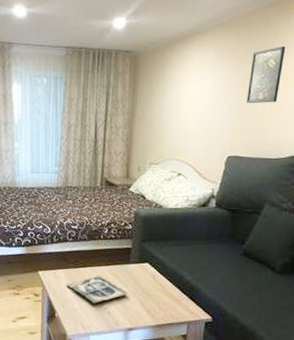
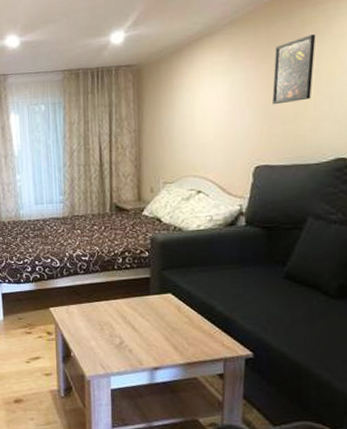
magazine: present [66,275,127,303] -> none [80,309,150,340]

